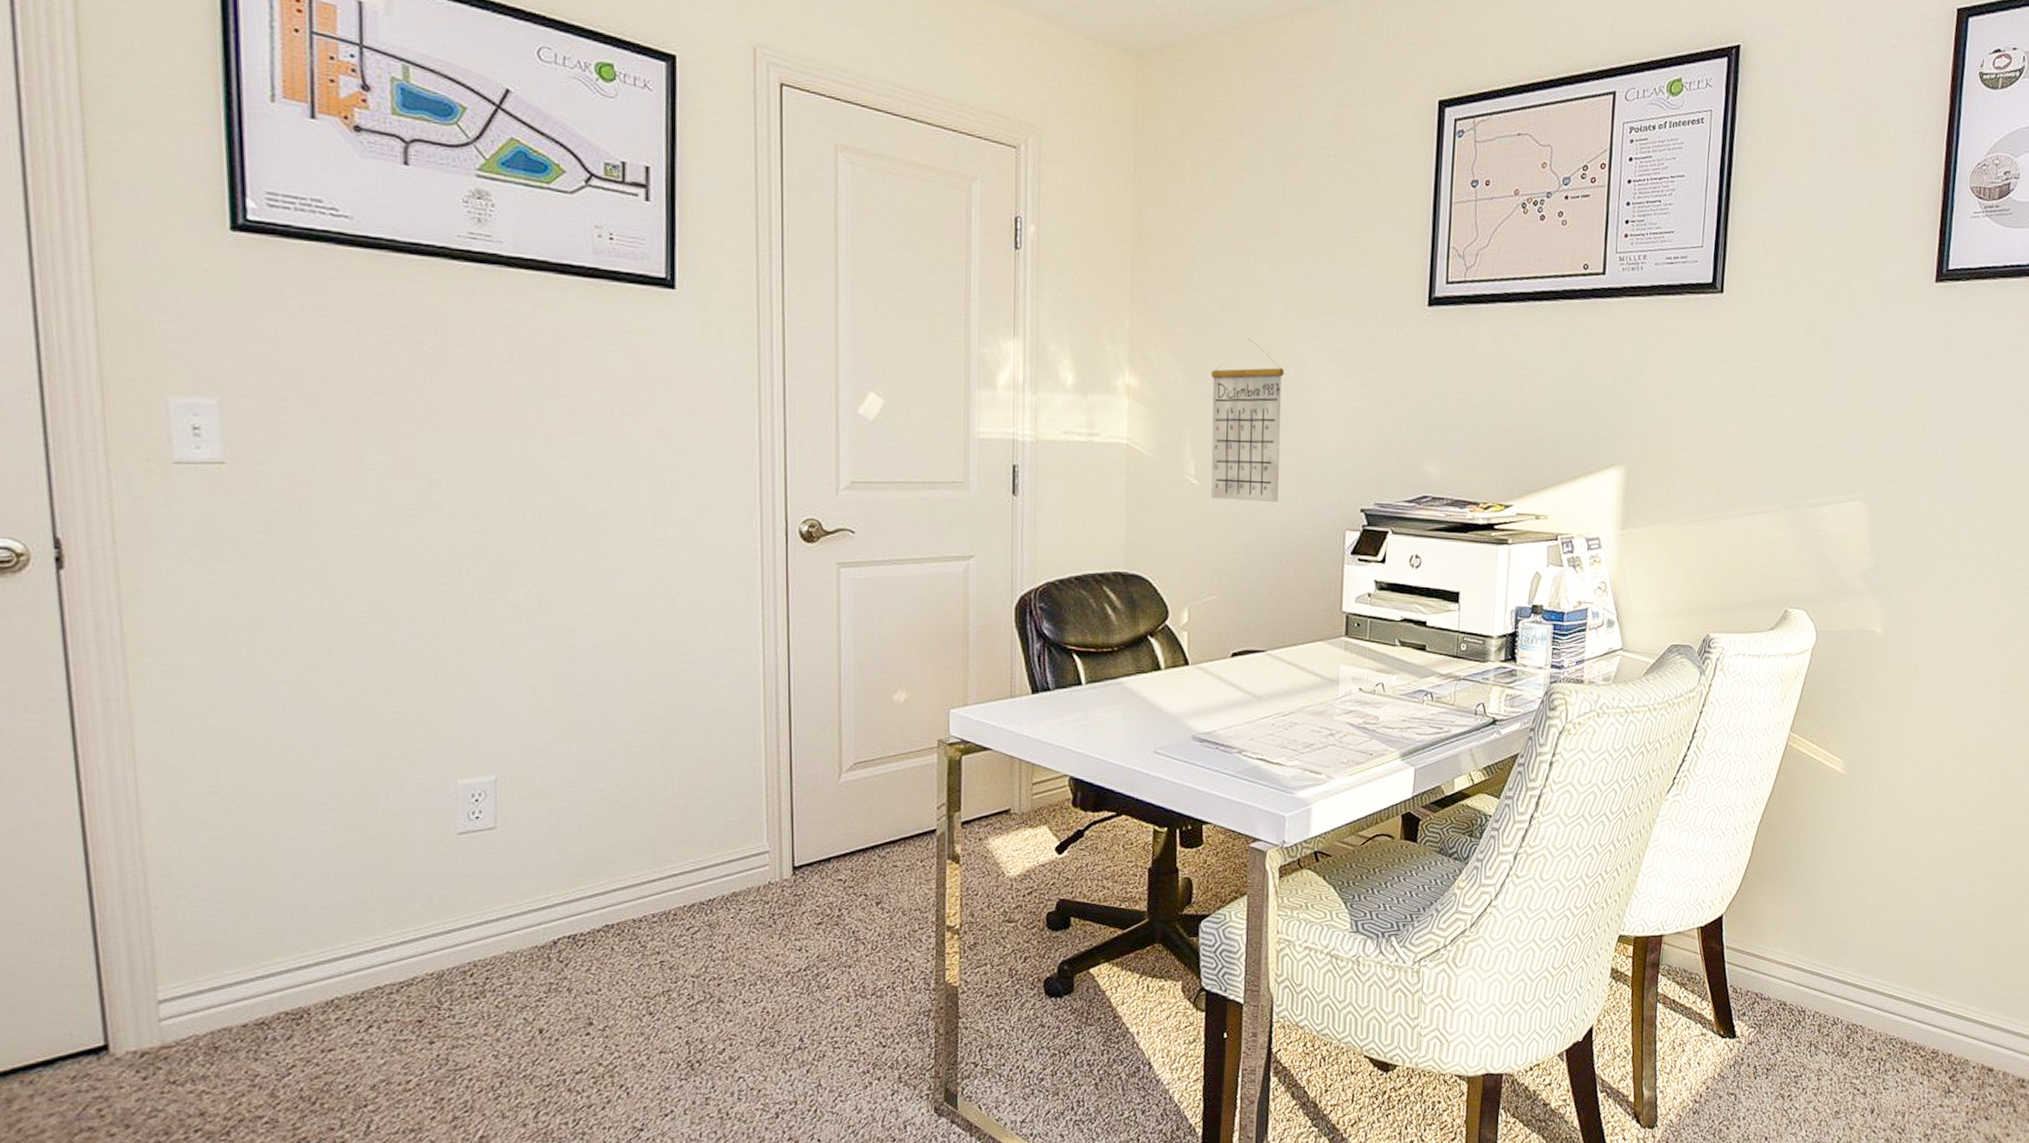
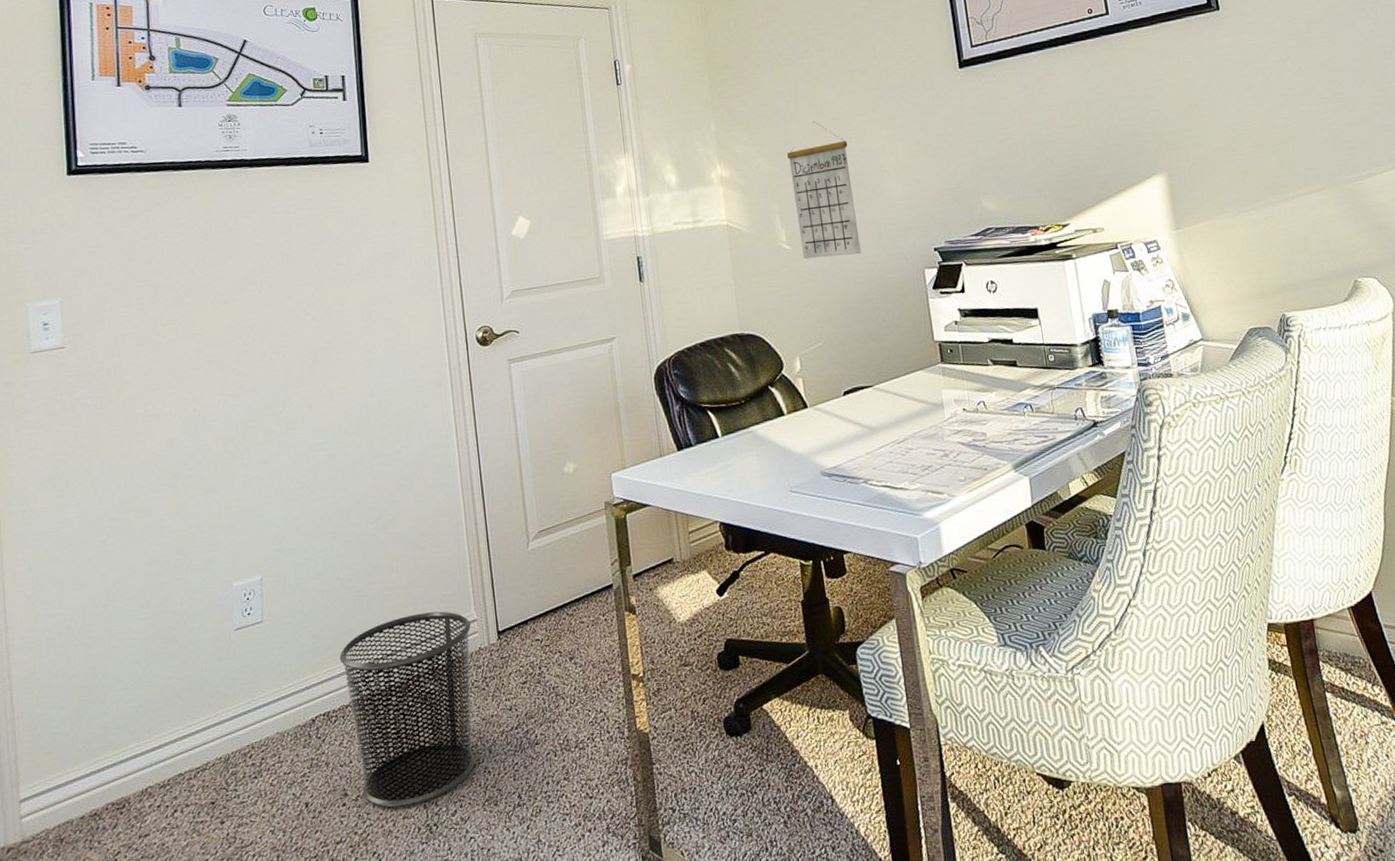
waste bin: none [593,838,761,1042] -> present [339,611,476,808]

